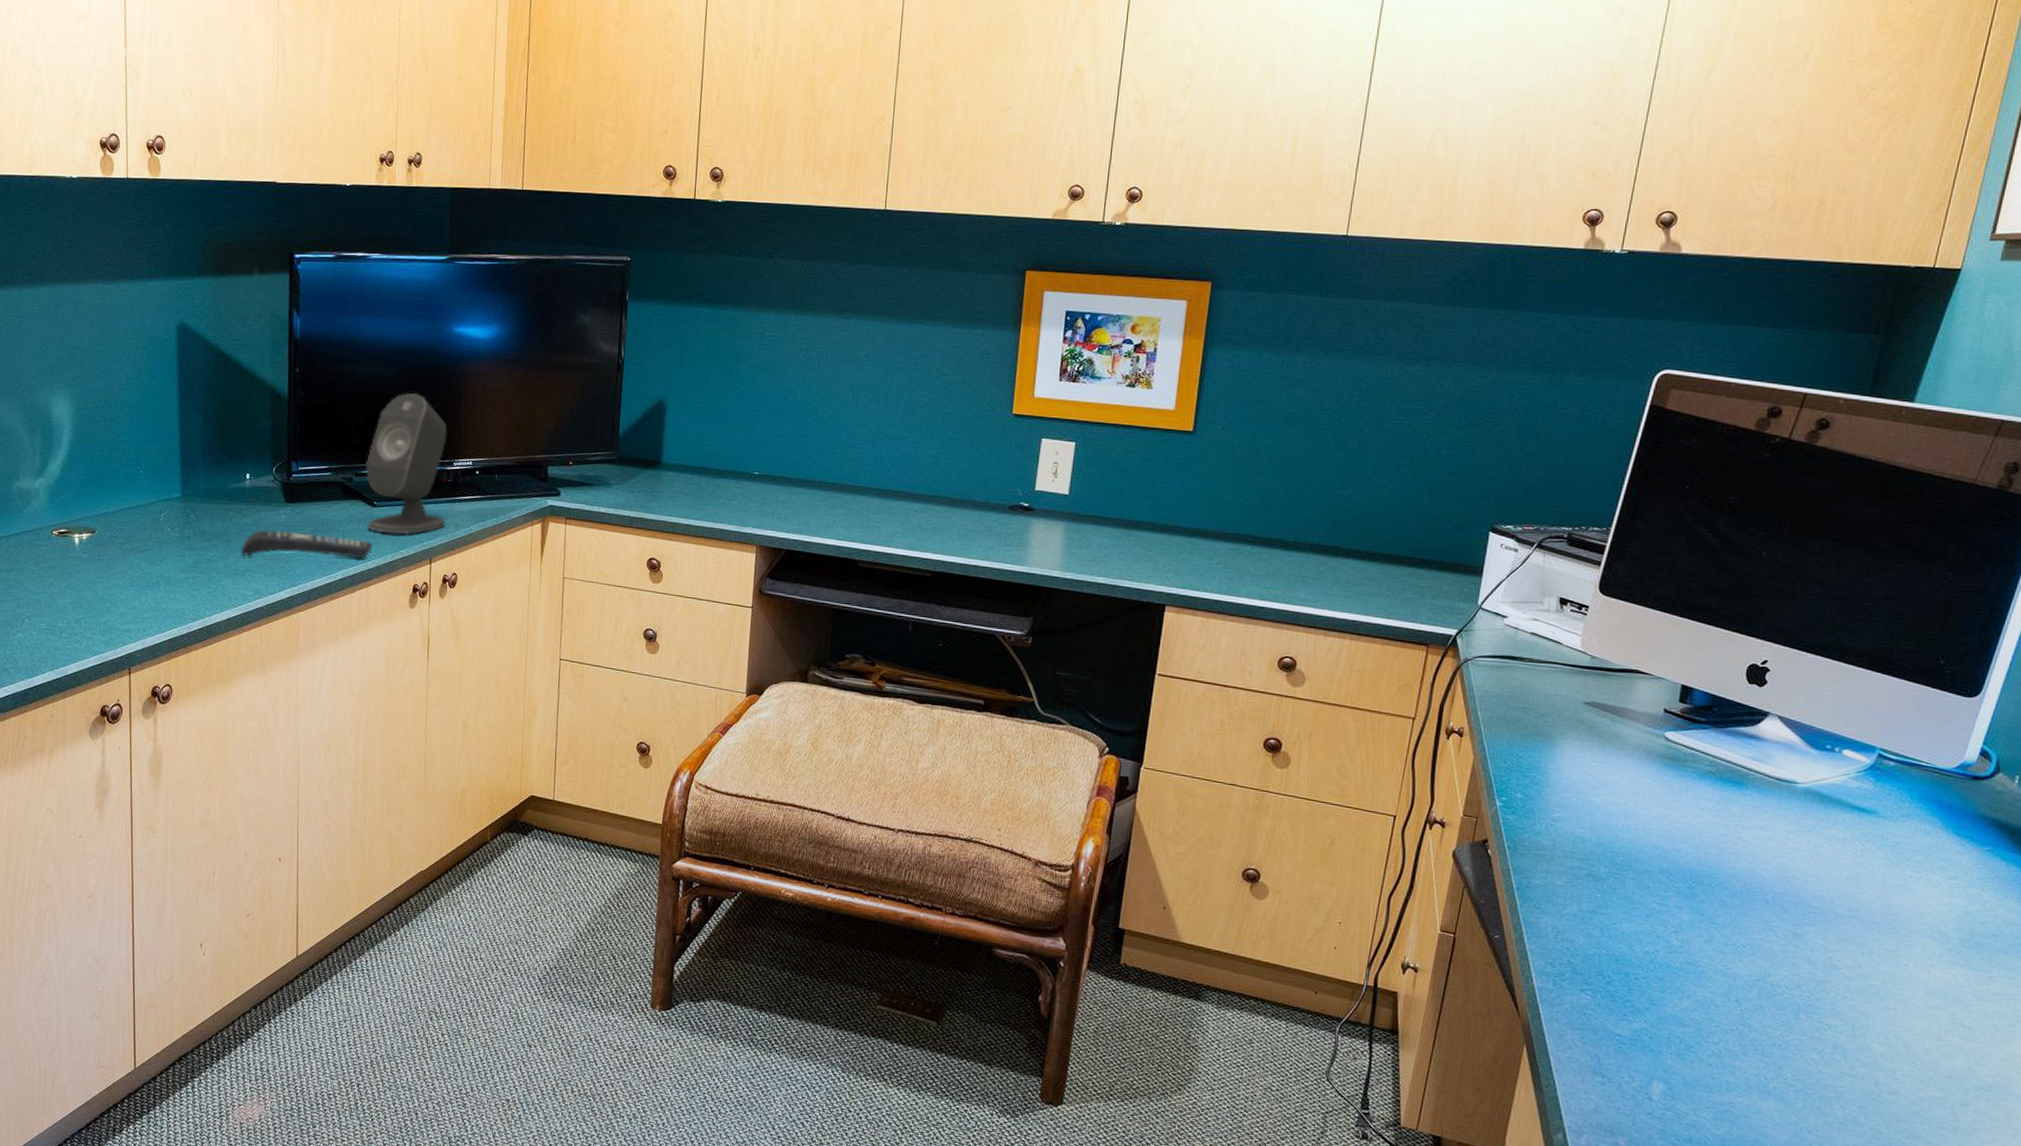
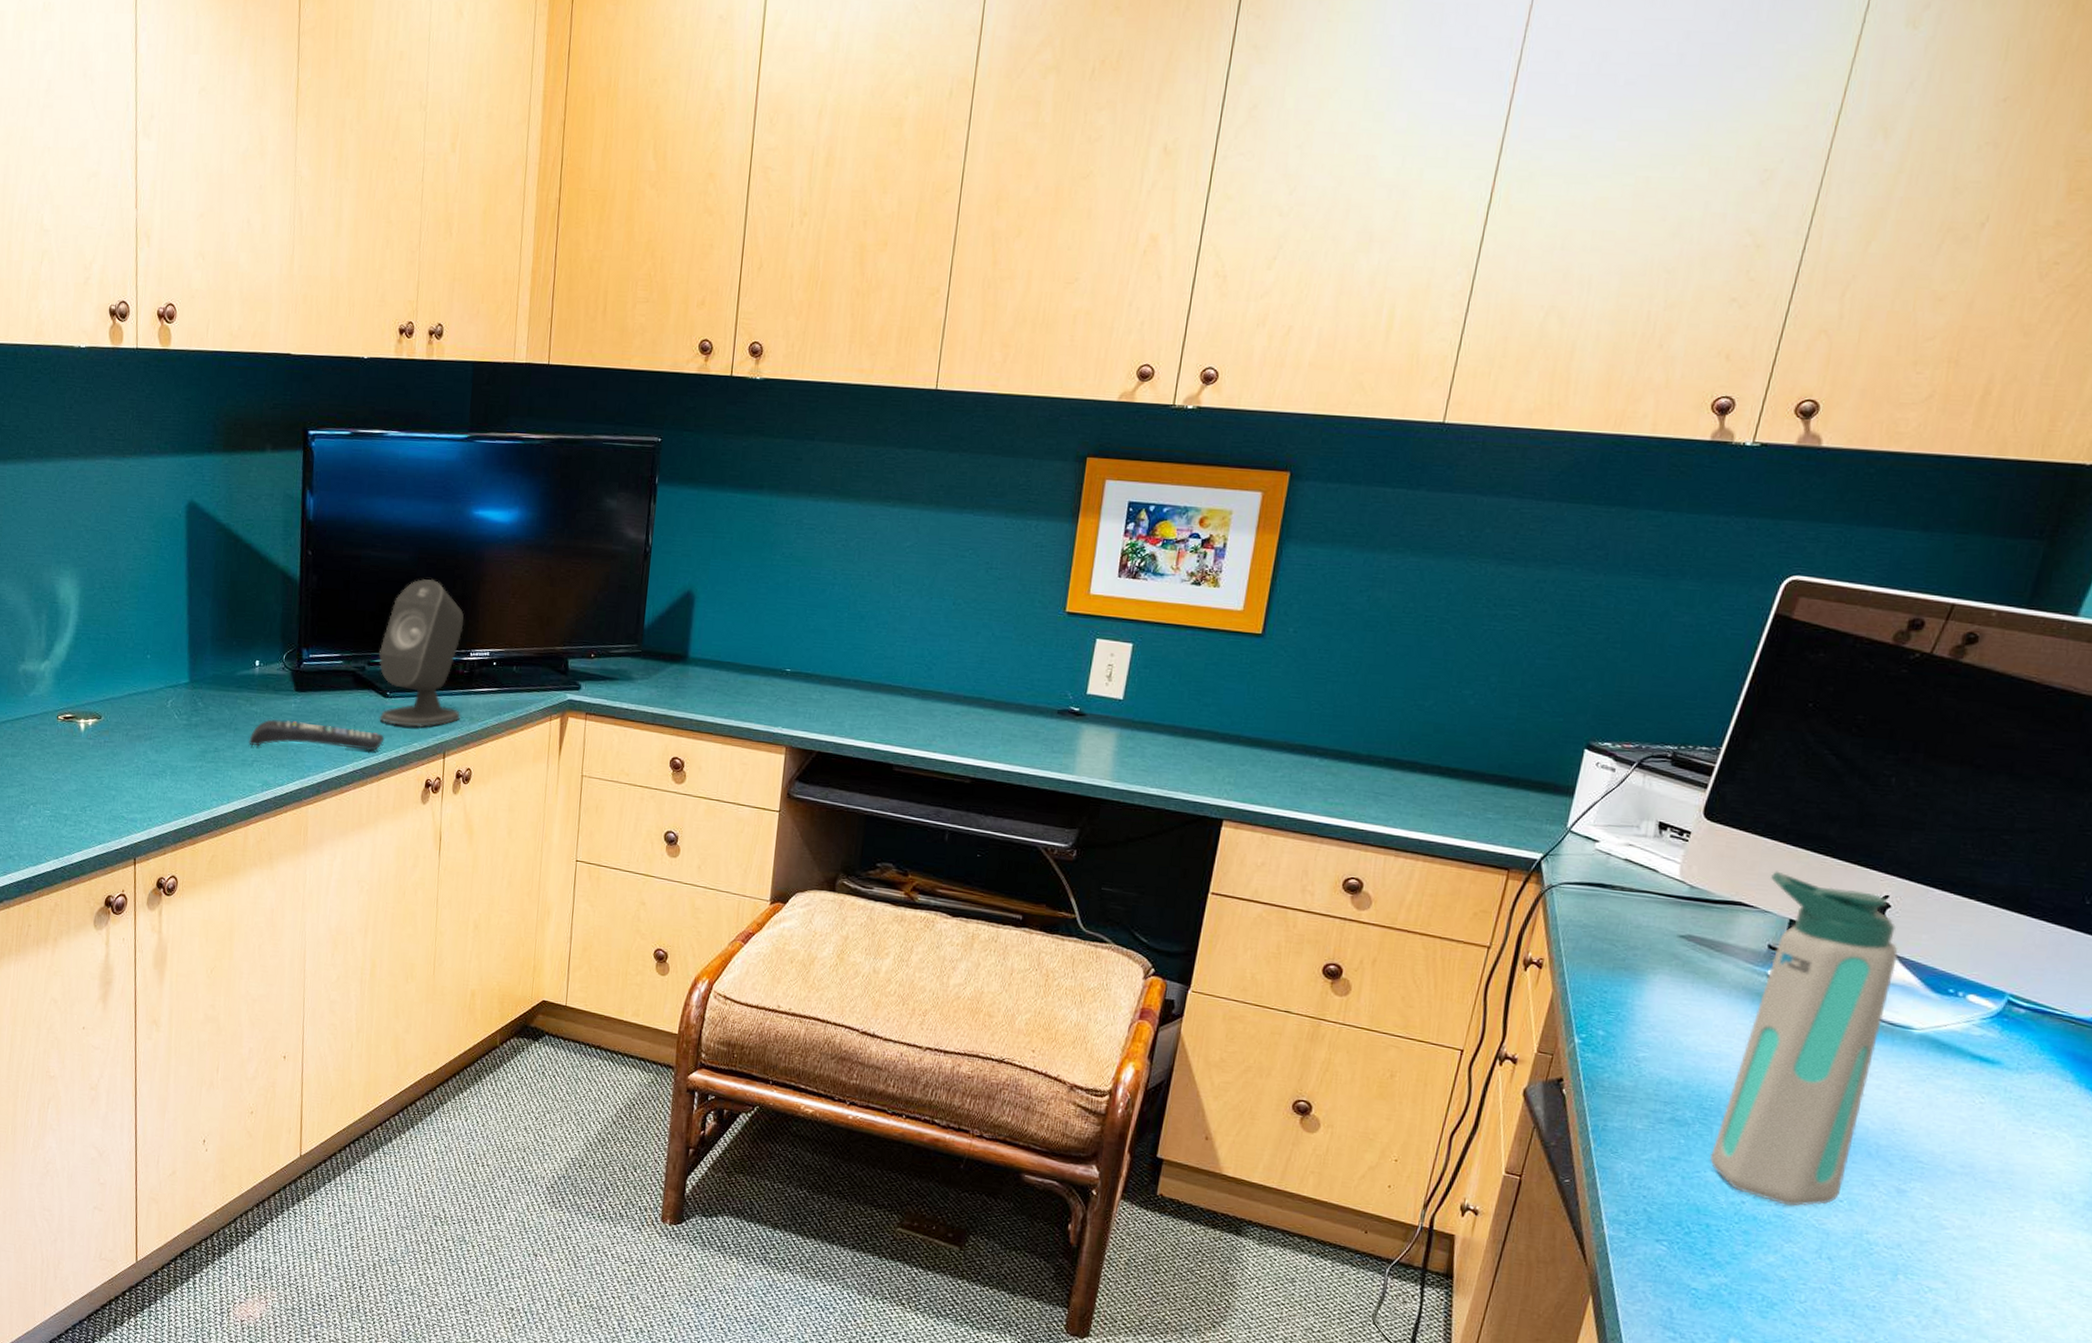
water bottle: none [1625,640,1779,953] -> present [1710,871,1898,1207]

